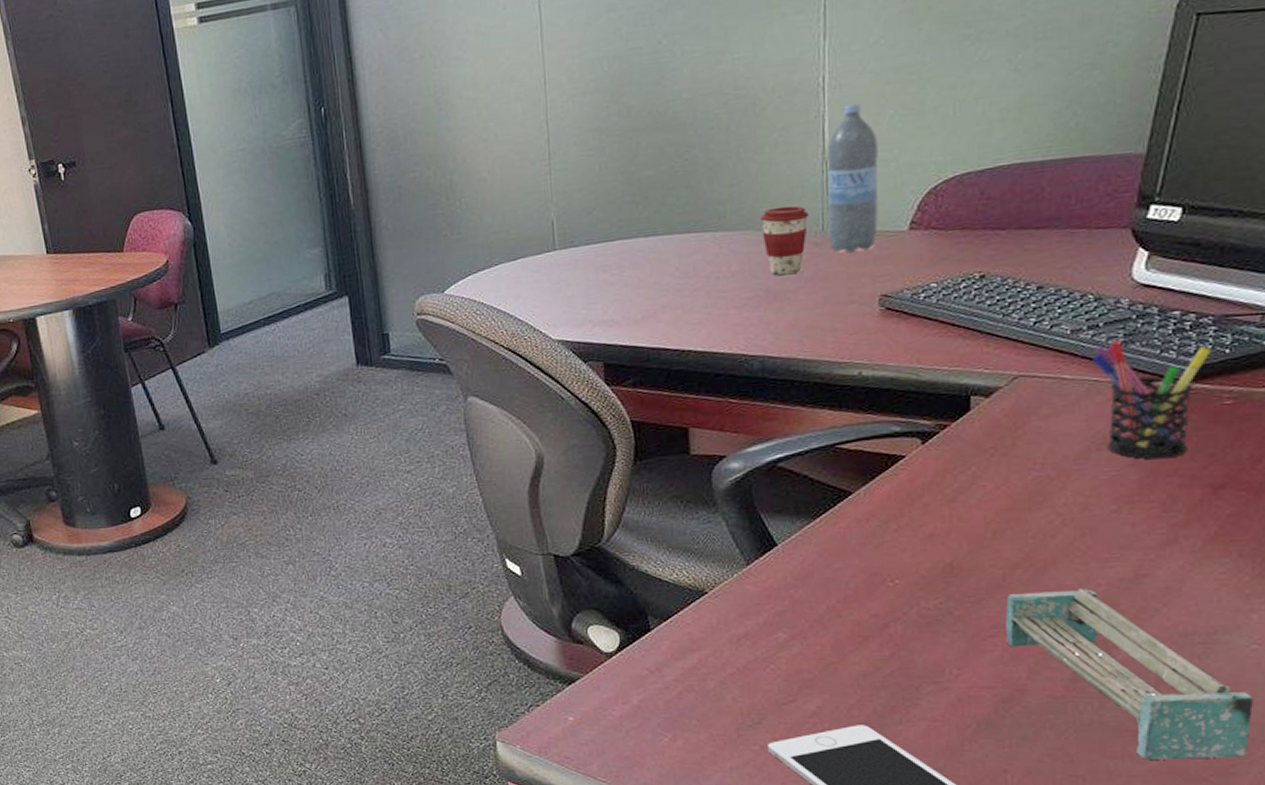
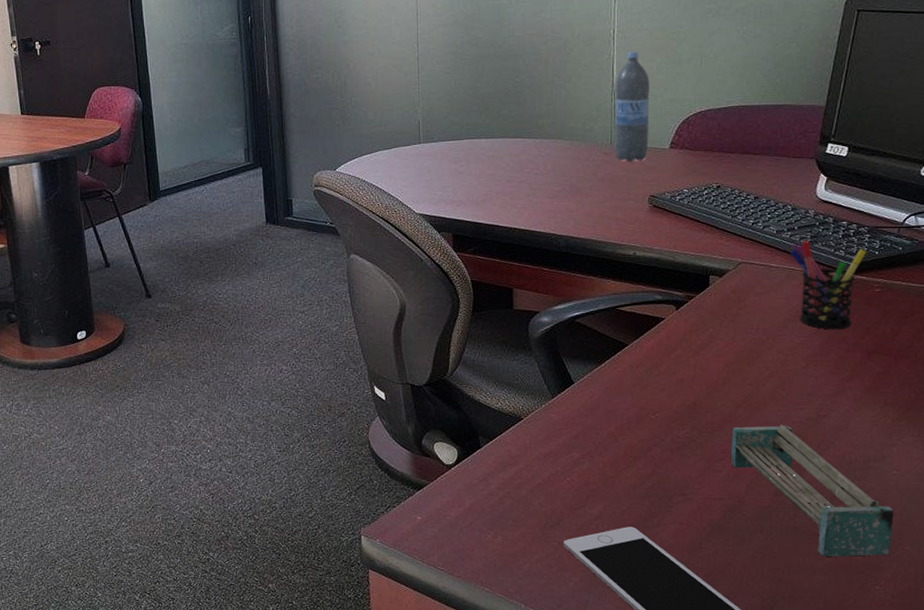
coffee cup: present [760,205,809,276] -> none [567,123,602,176]

